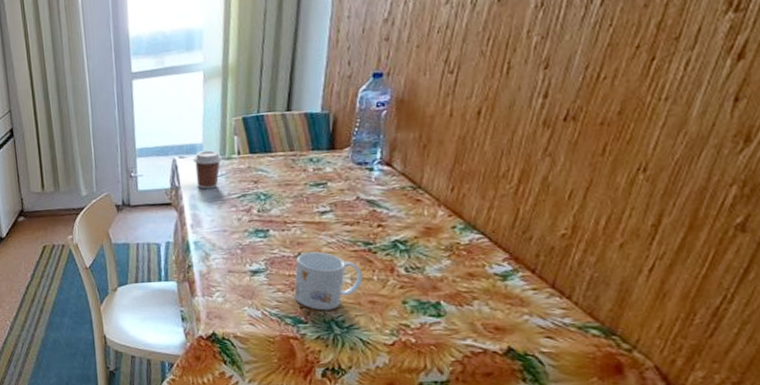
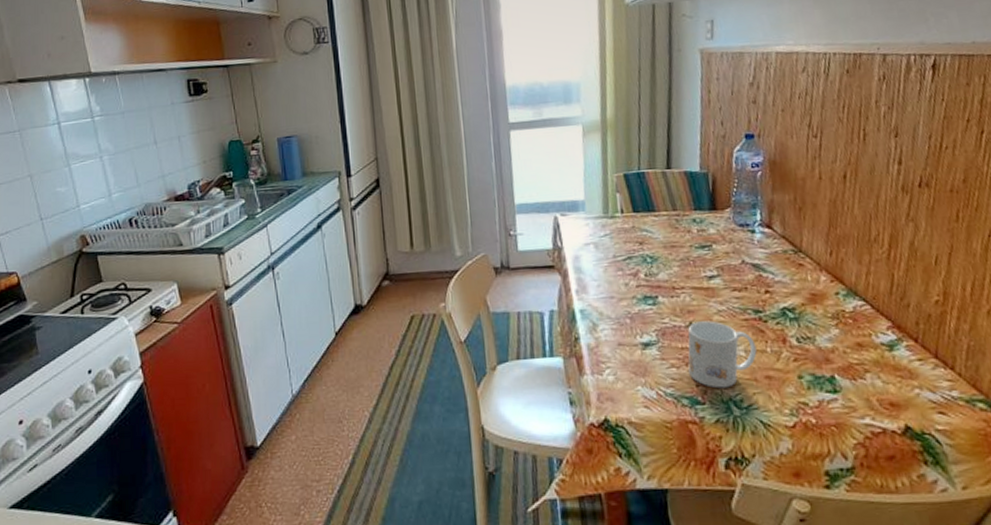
coffee cup: present [193,150,223,189] -> none [575,208,606,251]

